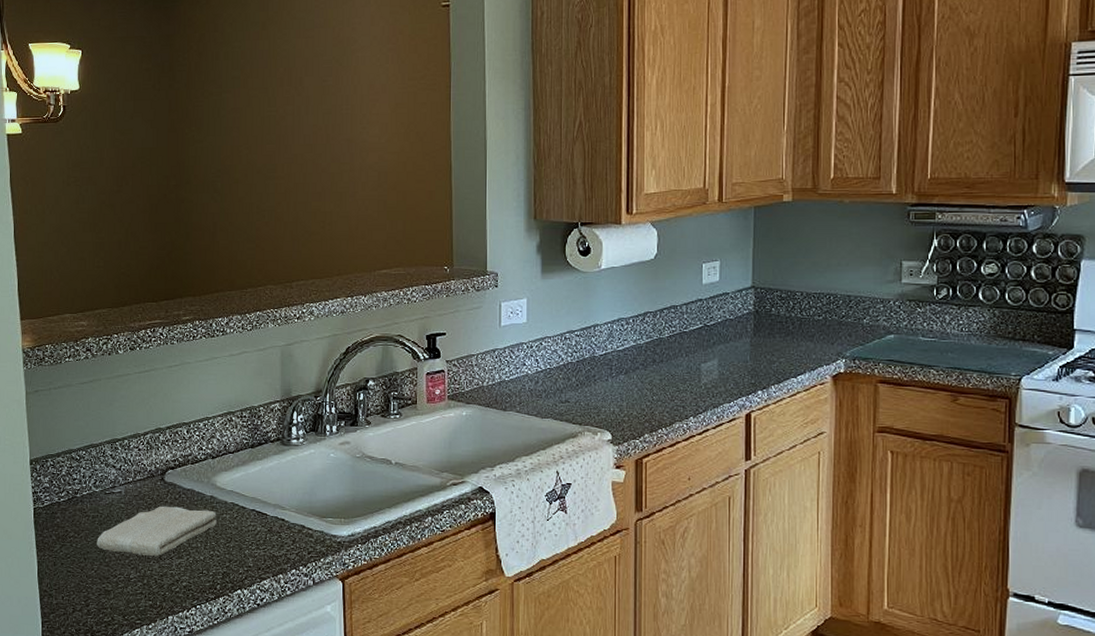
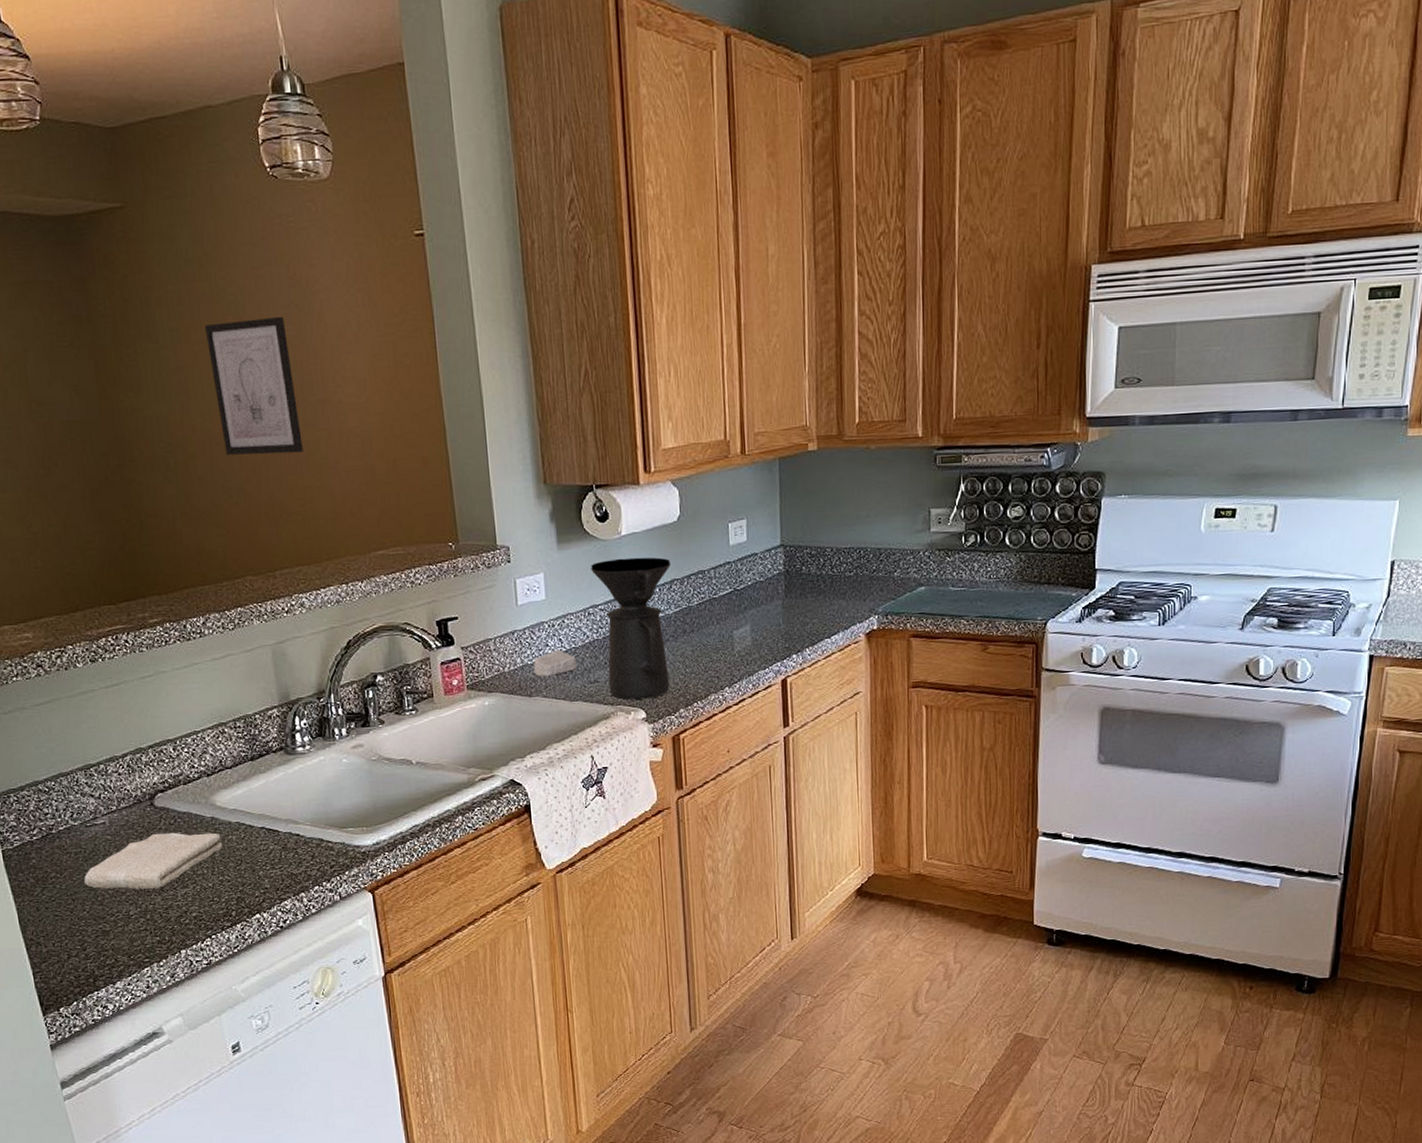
wall art: none [260,69,329,183] -> present [205,316,303,455]
soap bar: none [511,369,551,393] -> present [534,649,577,677]
coffee maker: none [571,290,645,422] -> present [591,557,671,700]

